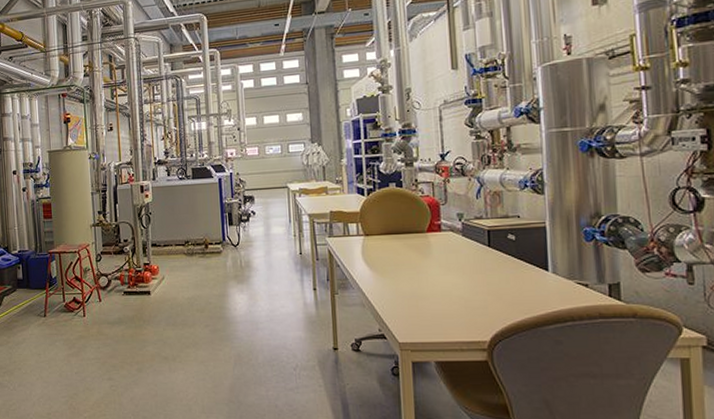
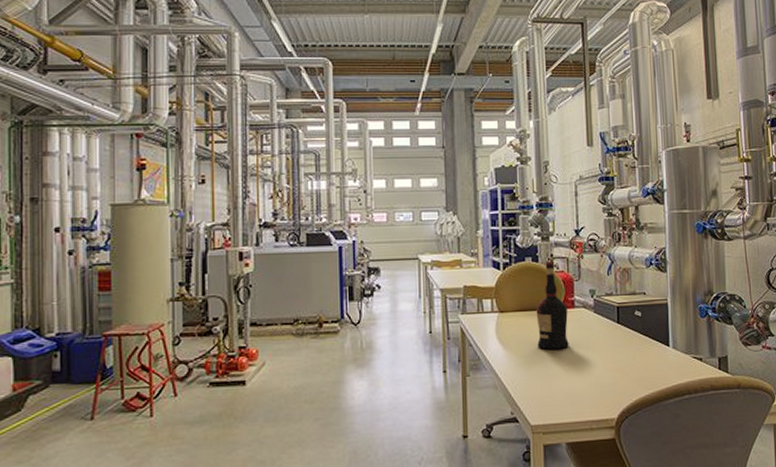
liquor: none [401,186,436,271] -> present [536,261,569,350]

